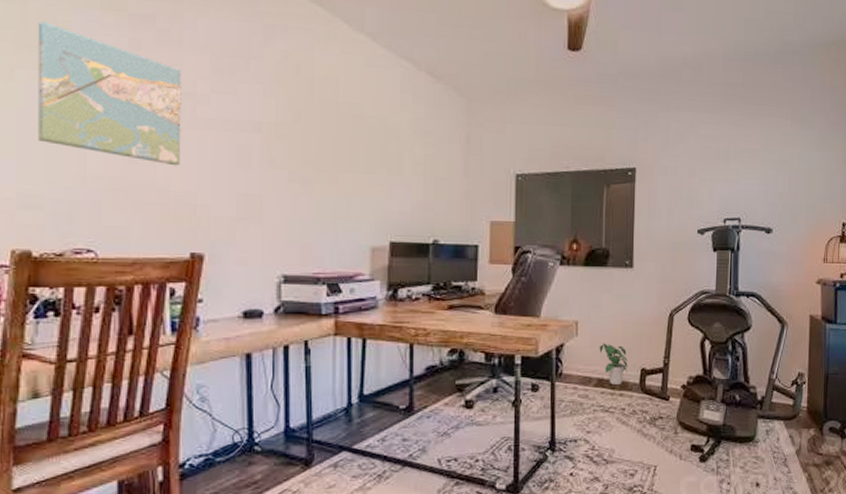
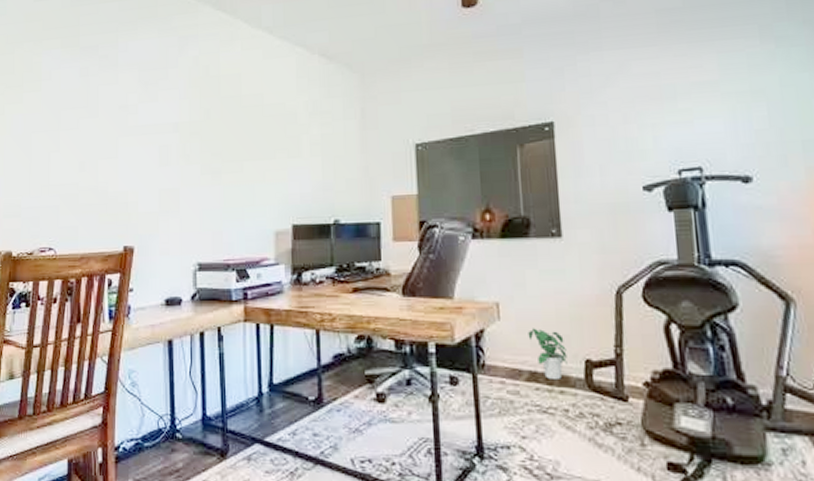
map: present [37,20,183,166] -> none [19,64,118,170]

